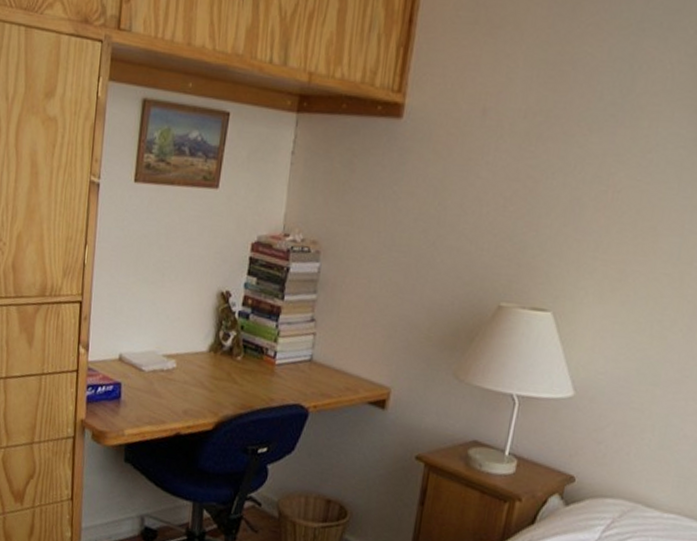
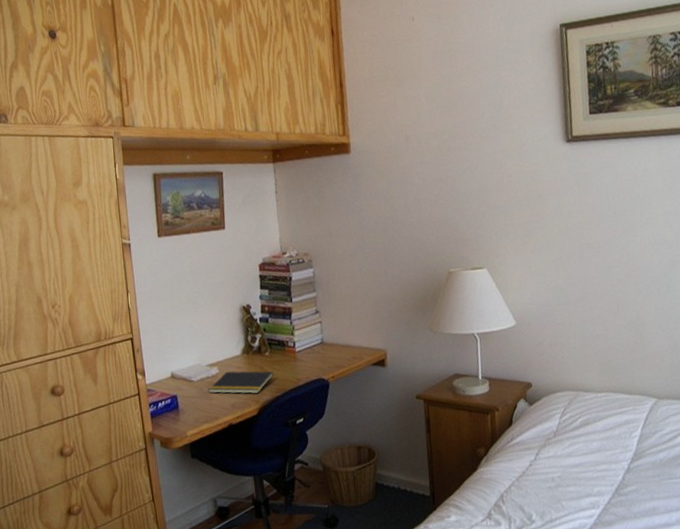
notepad: none [159,368,242,404] -> present [208,370,274,394]

